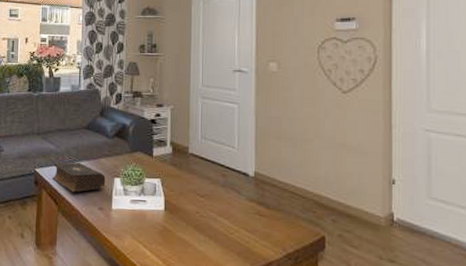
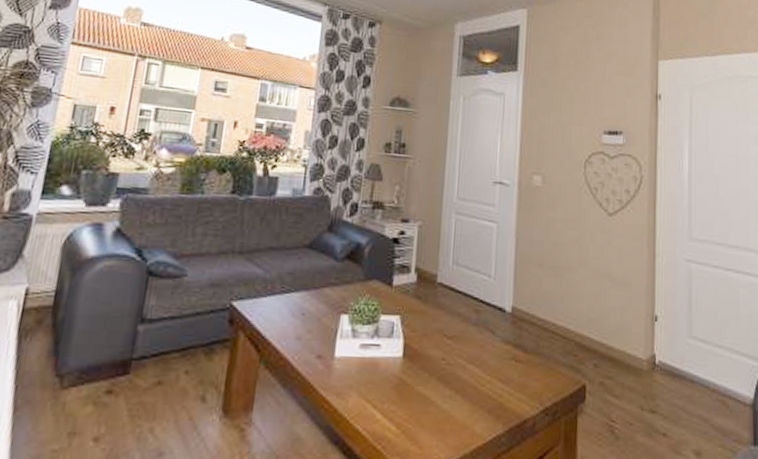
book: present [52,162,106,192] -> none [254,292,330,335]

